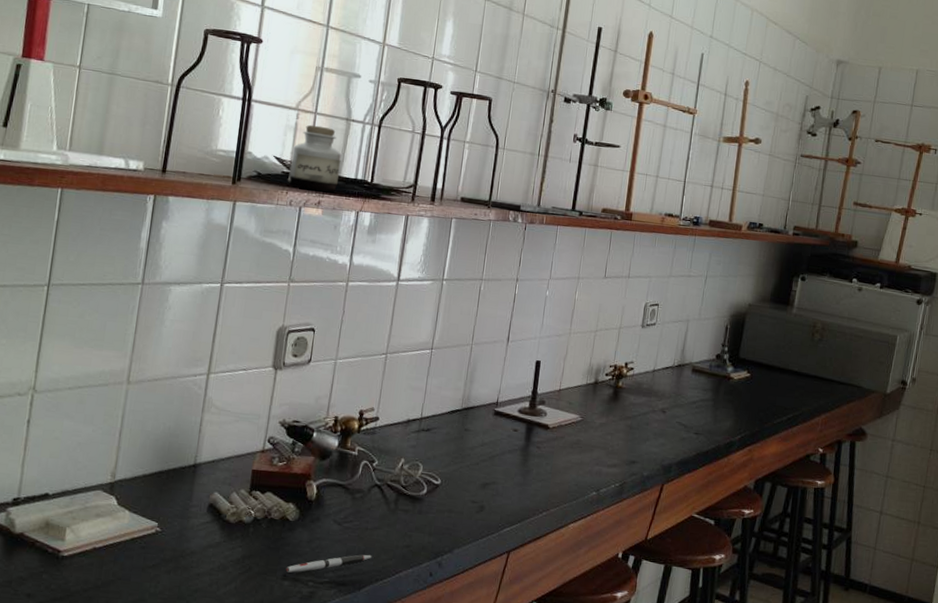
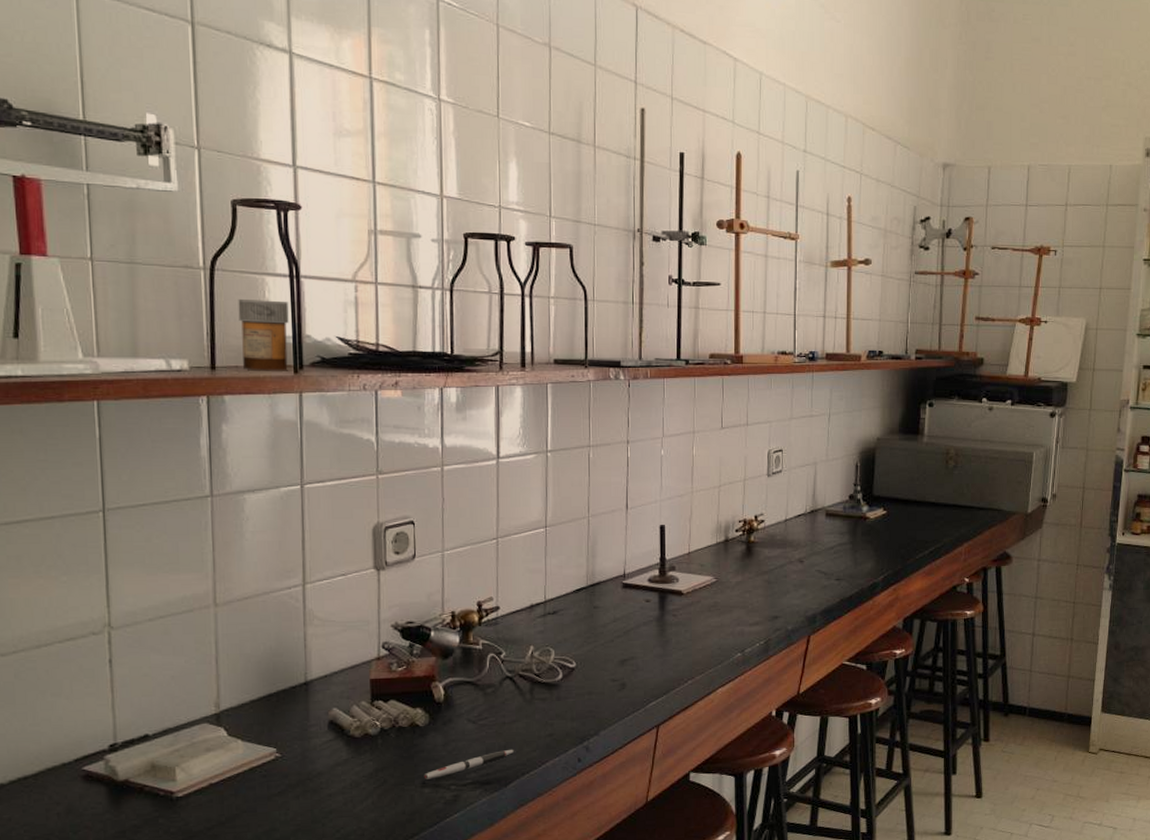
medicine: none [189,113,238,181] -> present [238,298,289,371]
jar: present [288,124,342,193] -> none [356,297,415,371]

